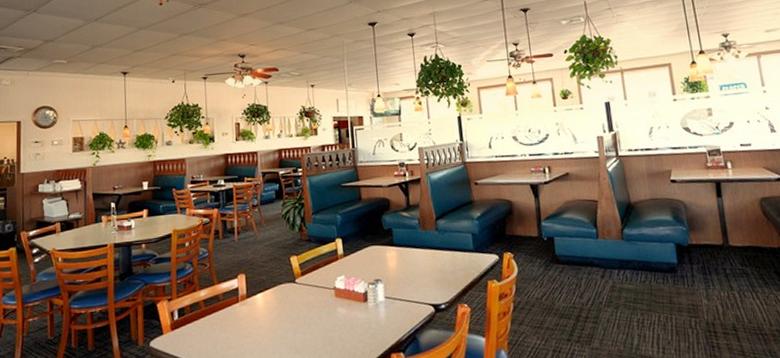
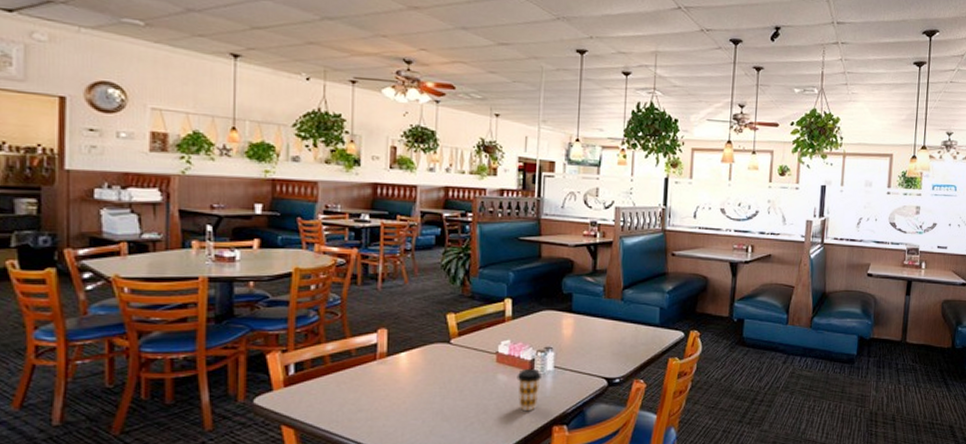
coffee cup: none [354,300,375,340] -> present [517,368,541,411]

